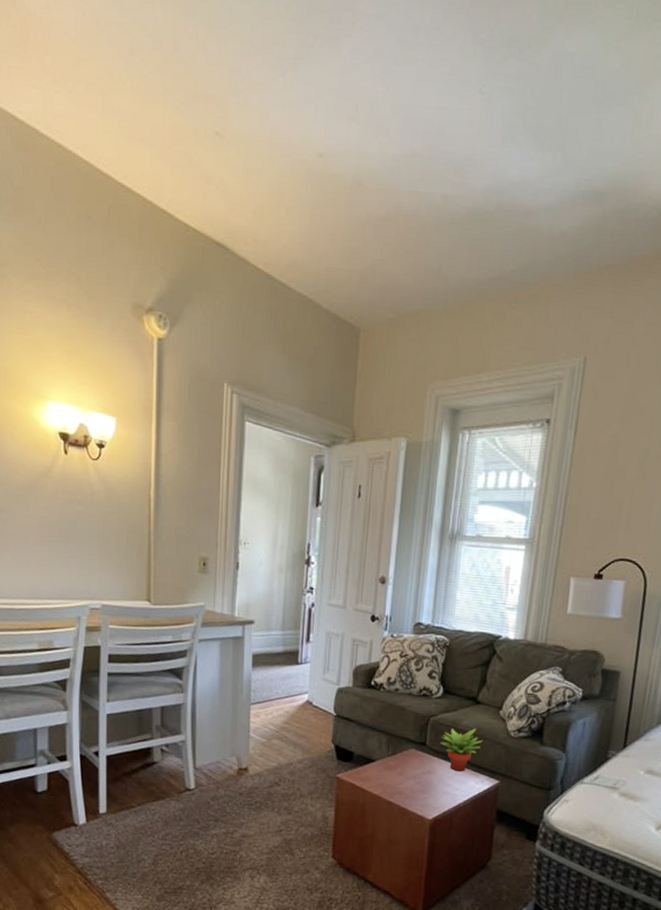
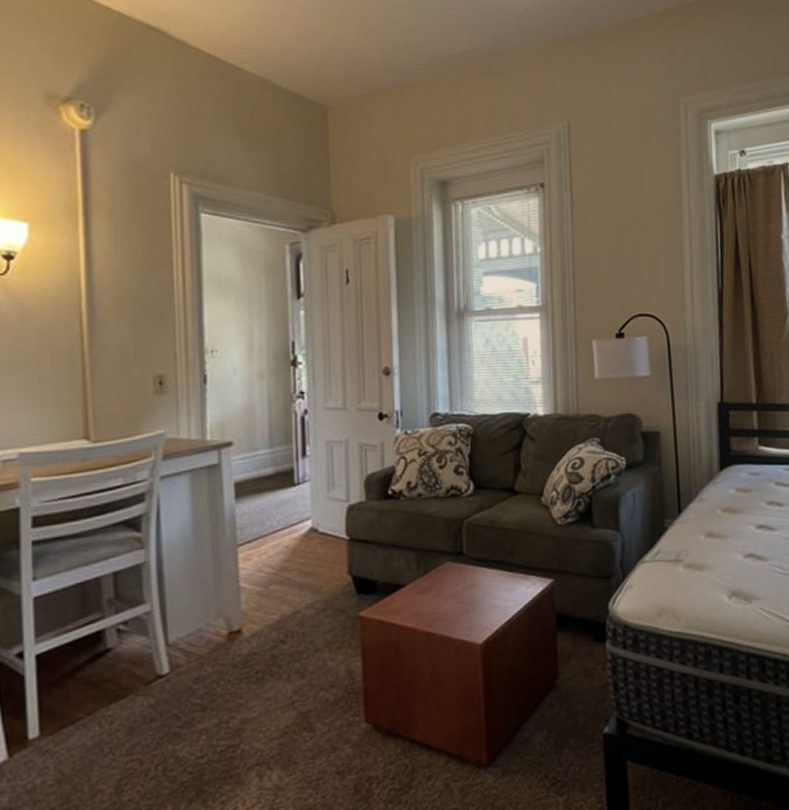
succulent plant: present [440,727,483,772] -> none [479,522,527,579]

